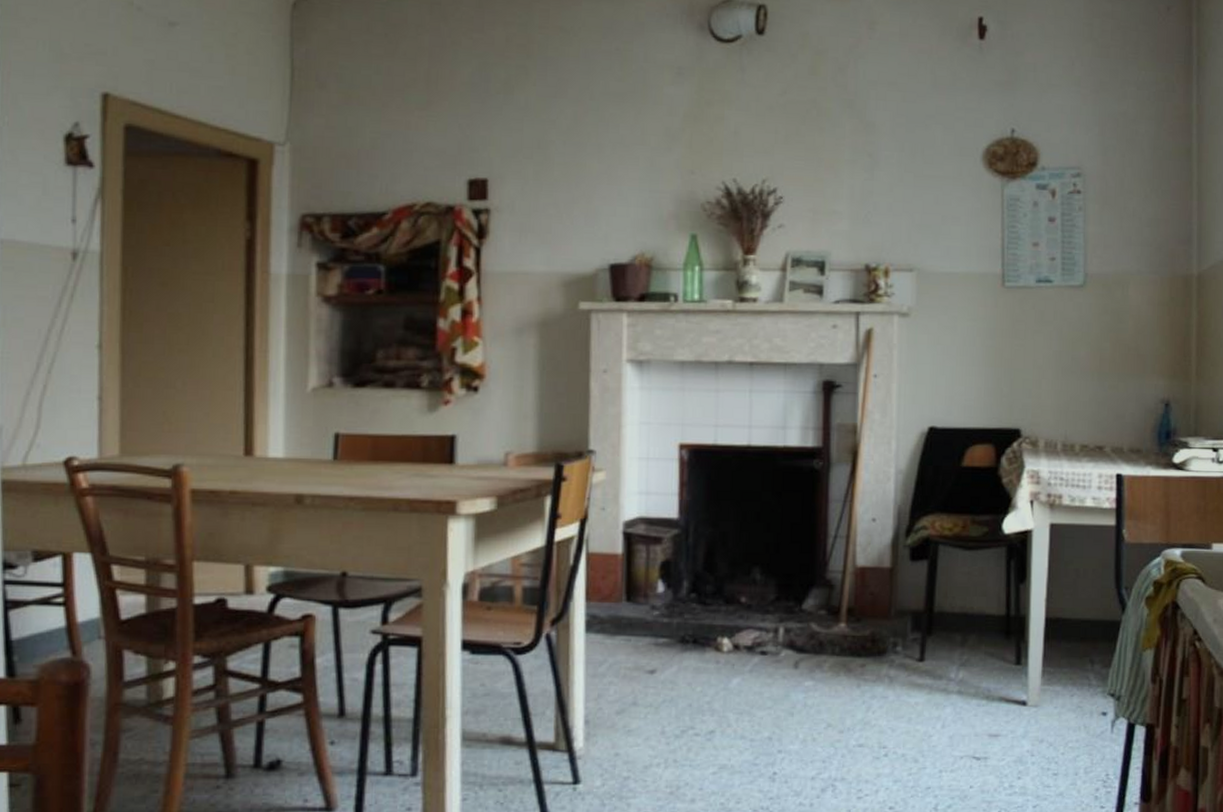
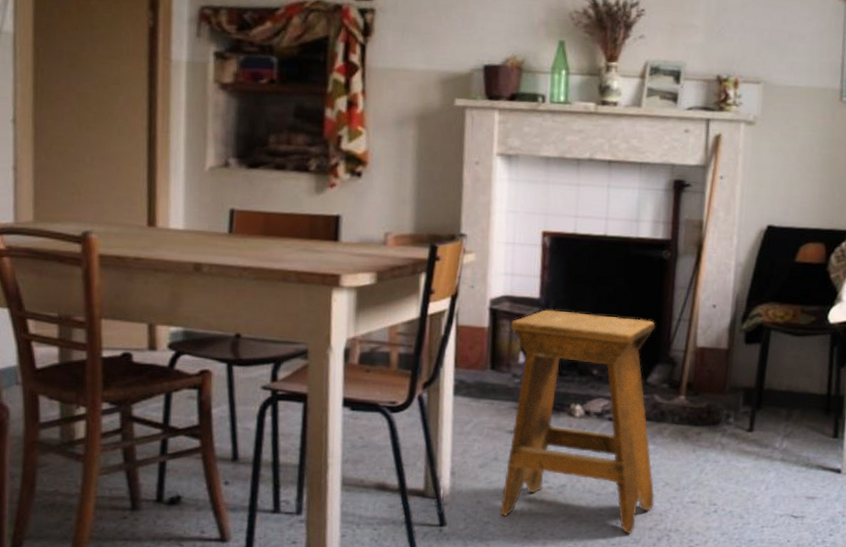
stool: none [641,531,817,785] -> present [500,309,656,534]

